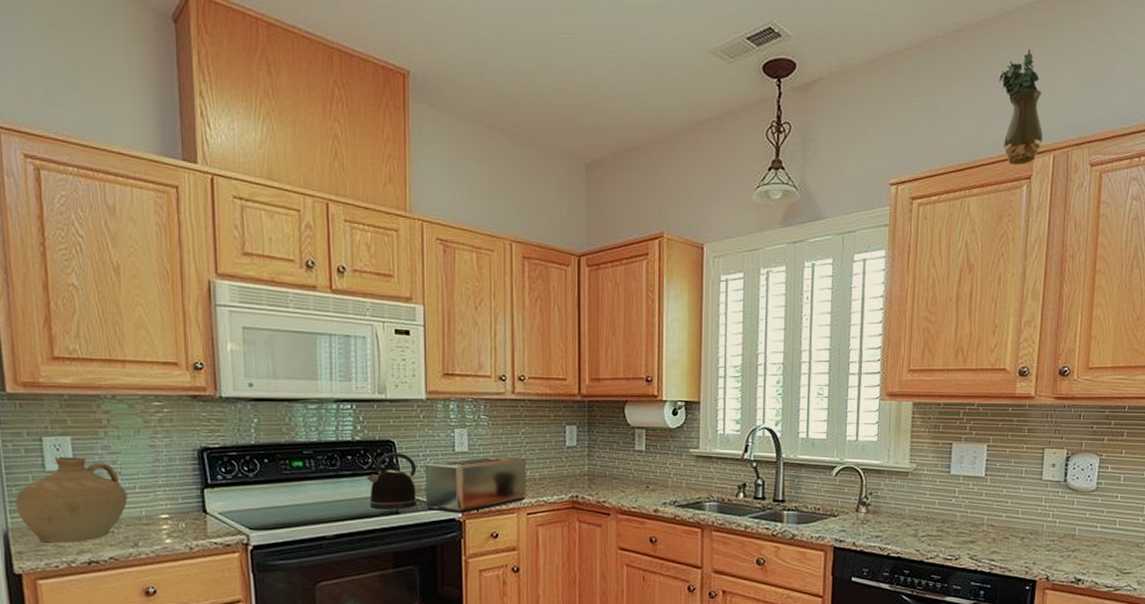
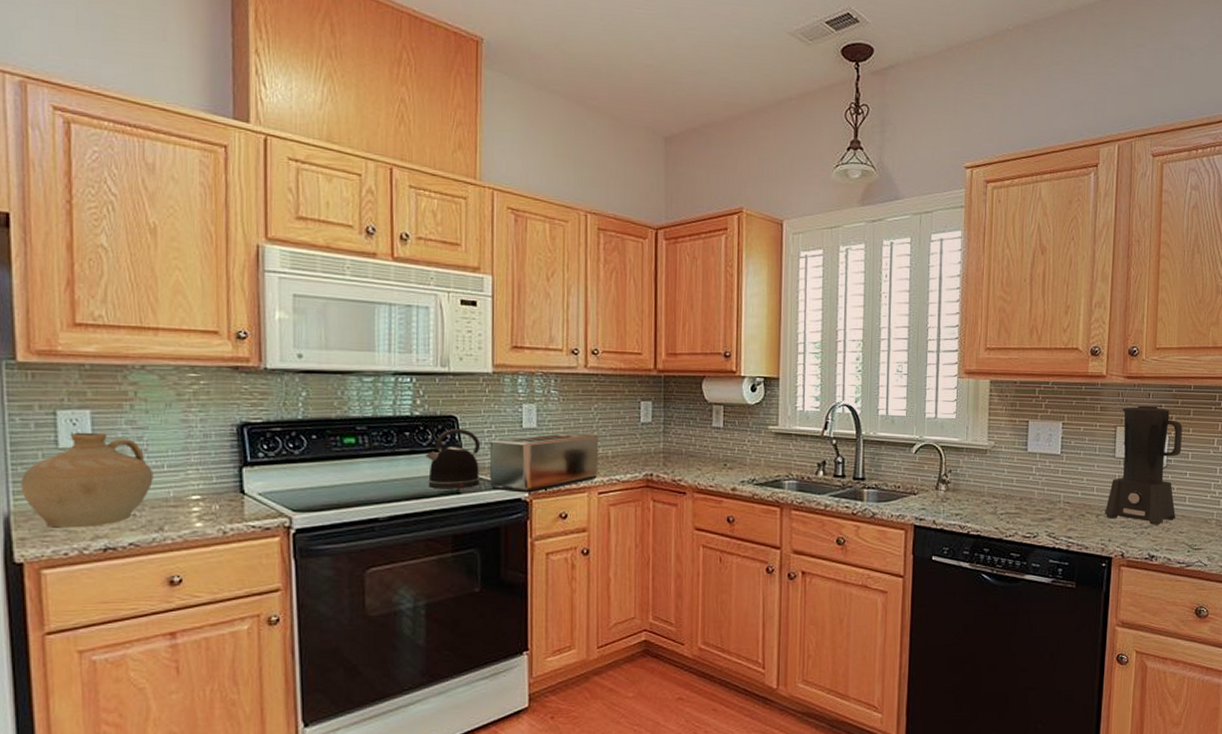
vase: present [999,49,1044,165] -> none [1066,45,1109,154]
blender: none [1030,427,1115,549] -> present [1105,405,1182,525]

